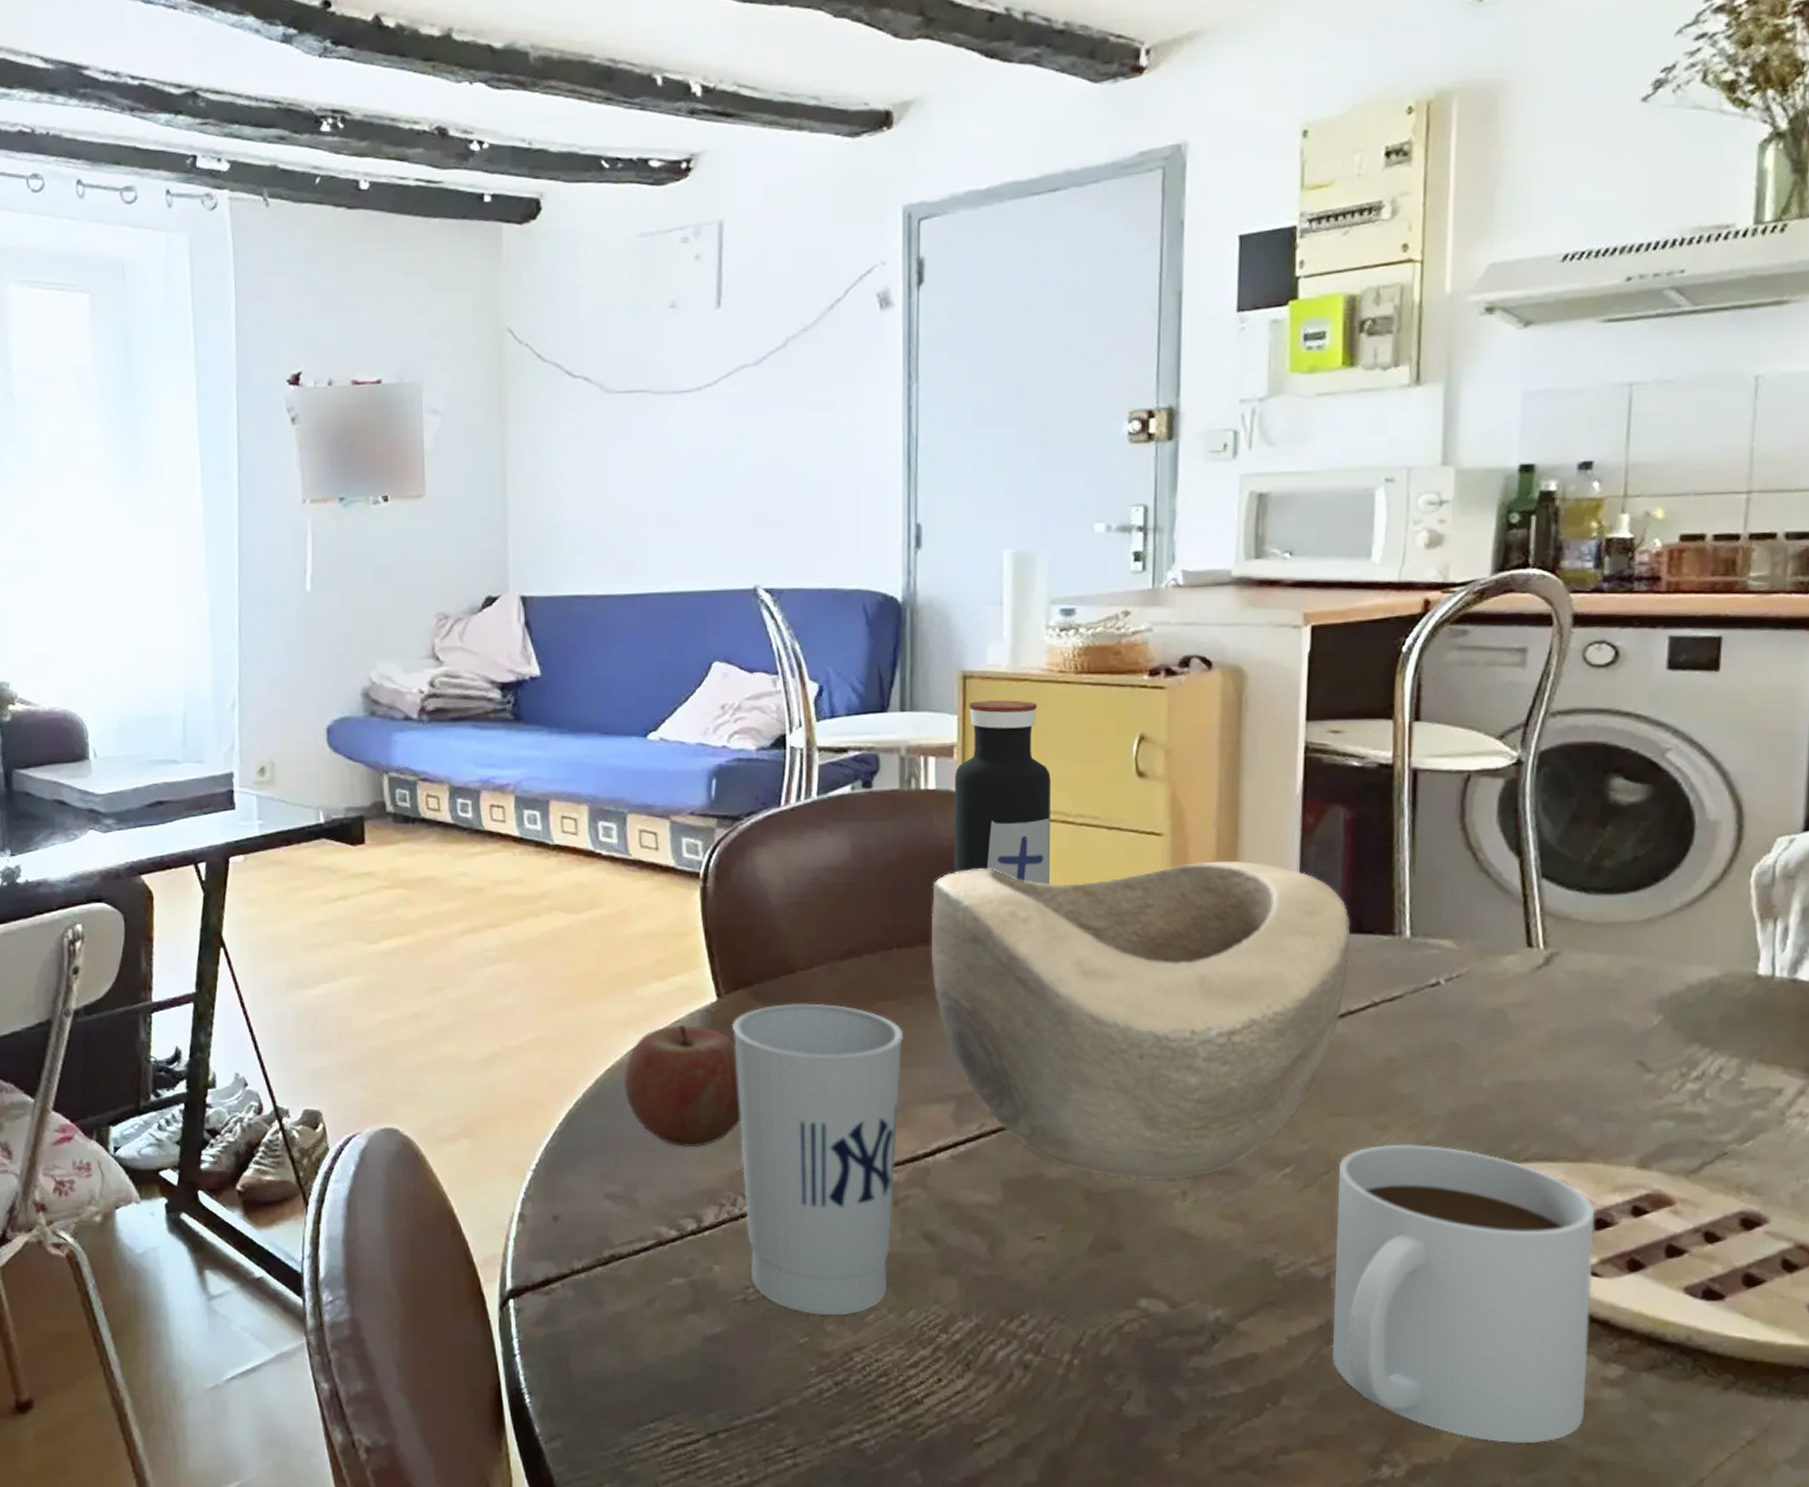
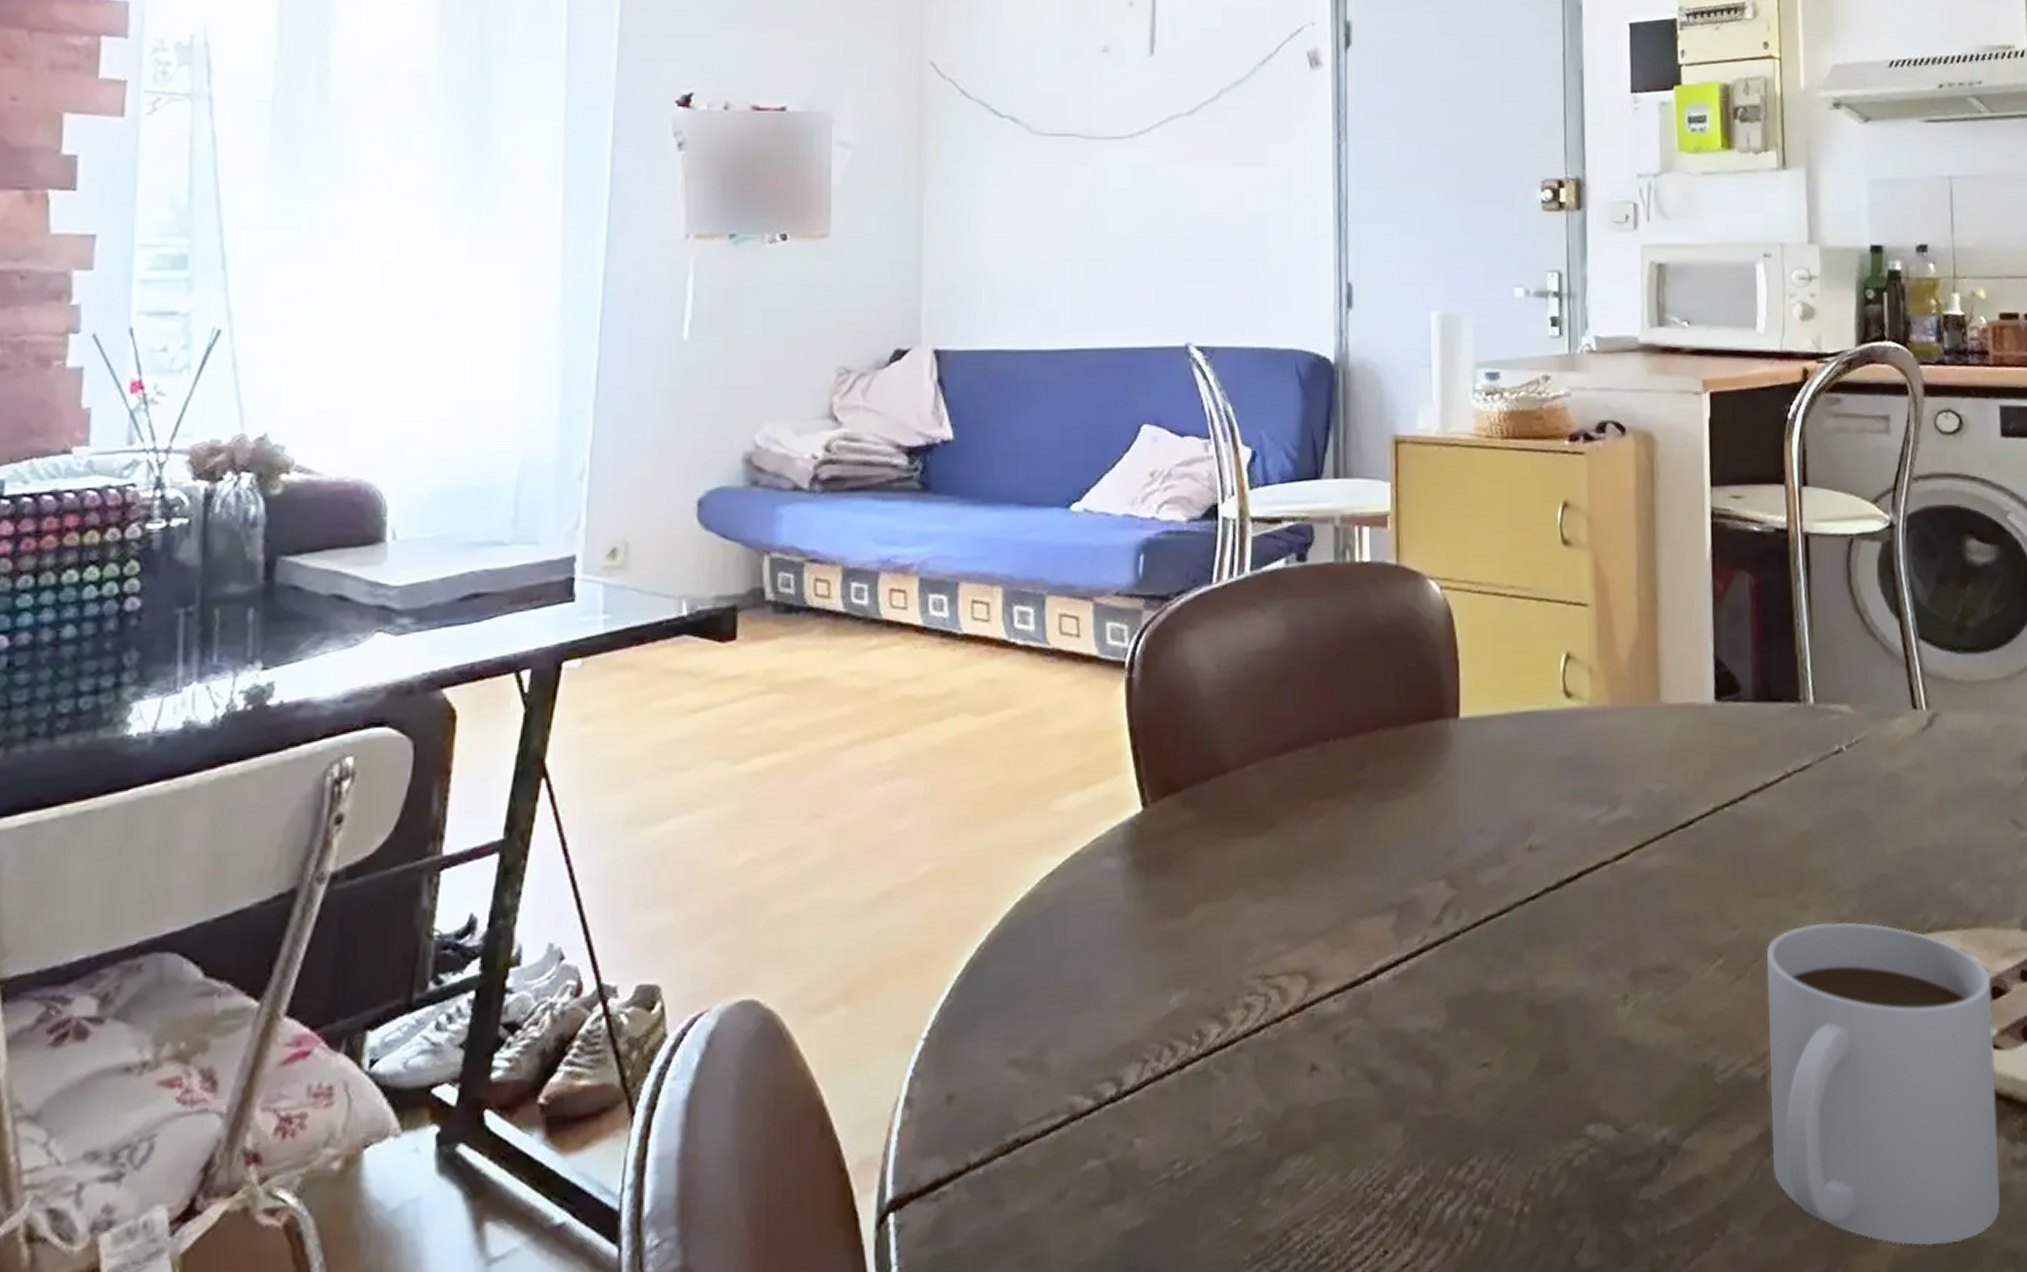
apple: present [623,1024,742,1148] -> none [1035,842,1168,993]
cup: present [731,1003,904,1316] -> none [1158,806,1342,1189]
decorative bowl: present [930,861,1351,1180] -> none [1368,630,1763,986]
water bottle: present [954,700,1051,885] -> none [1389,466,1484,663]

